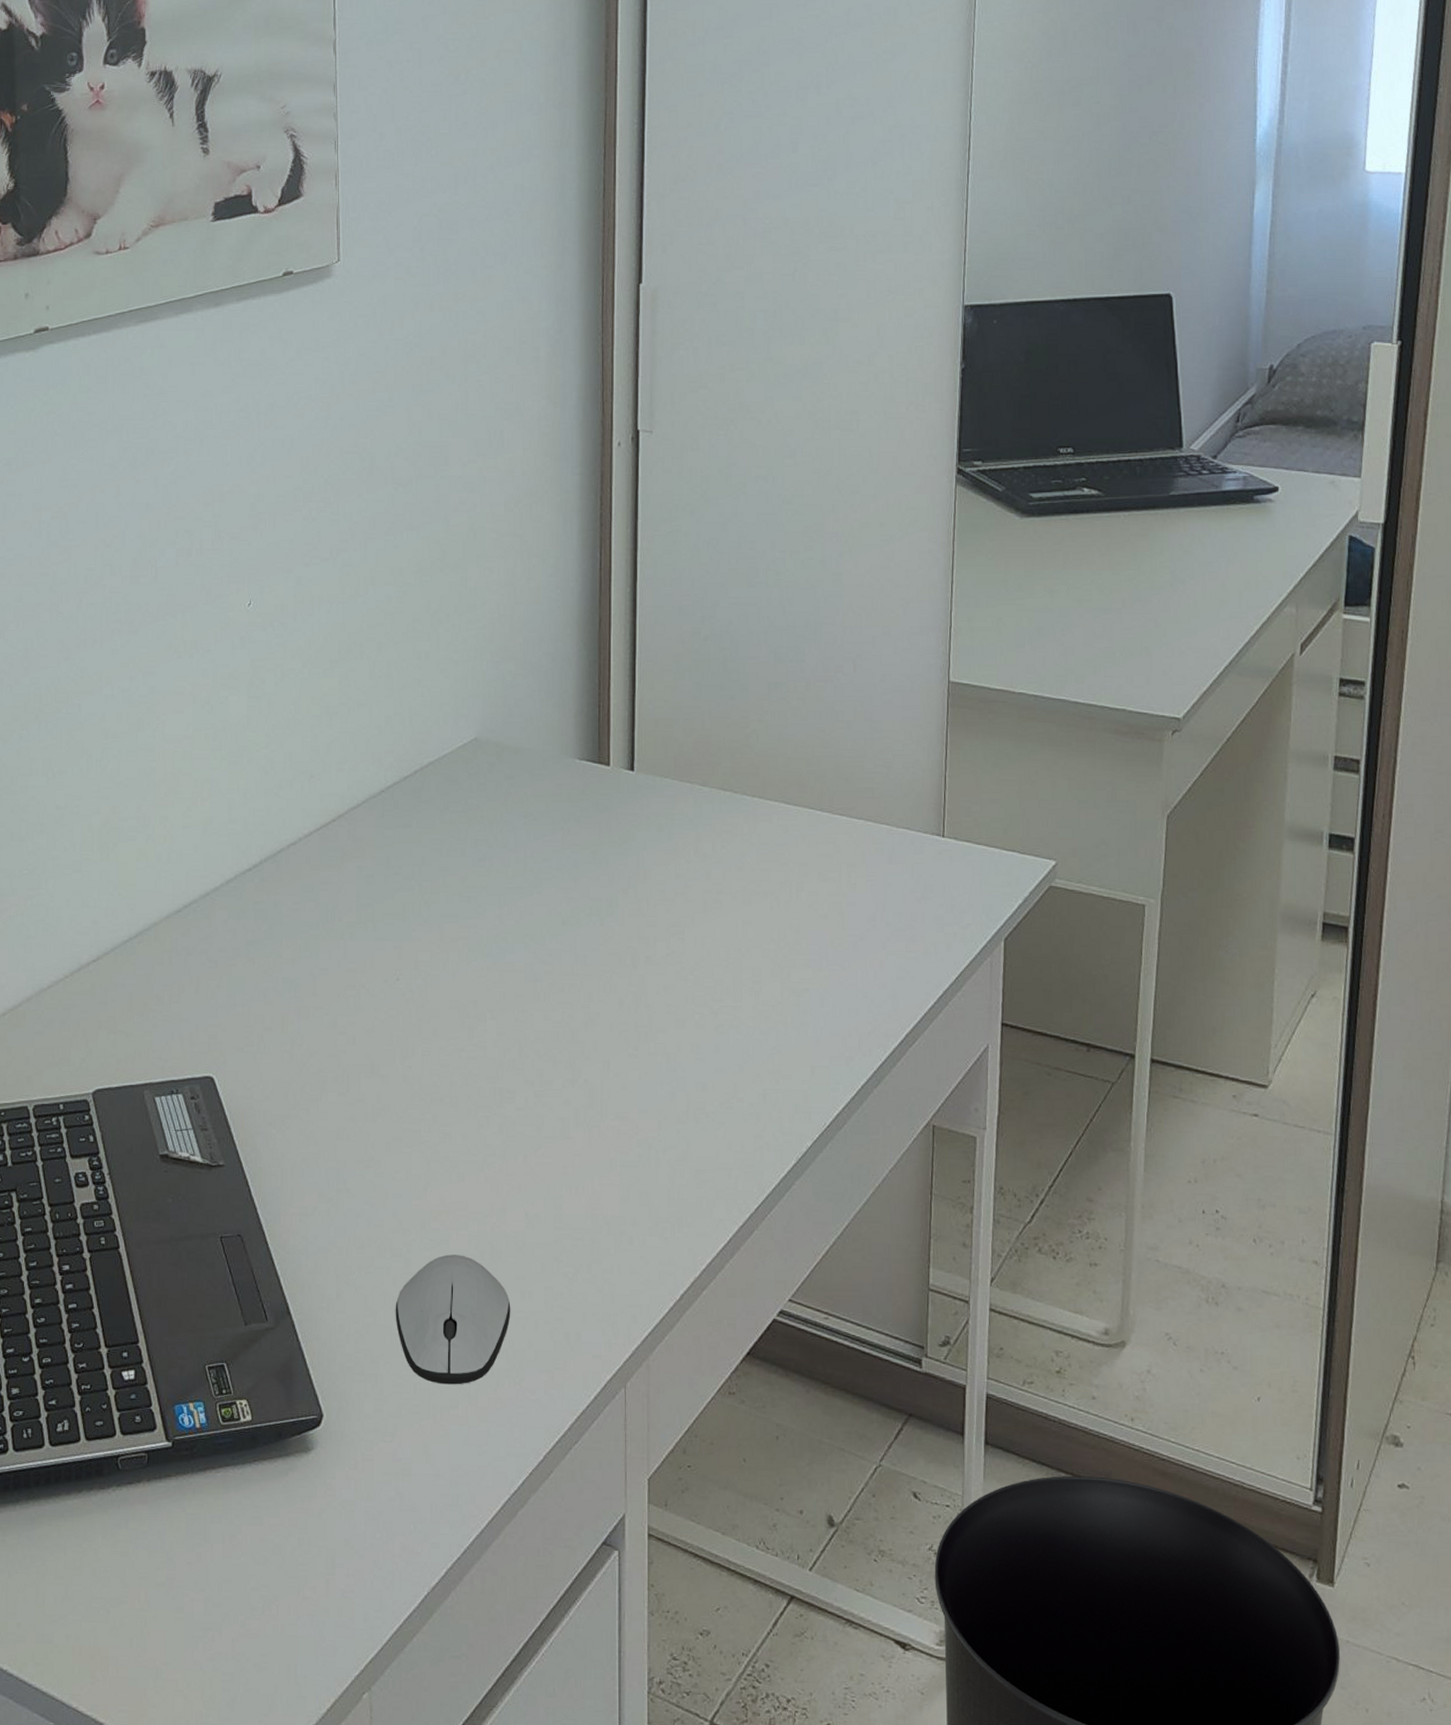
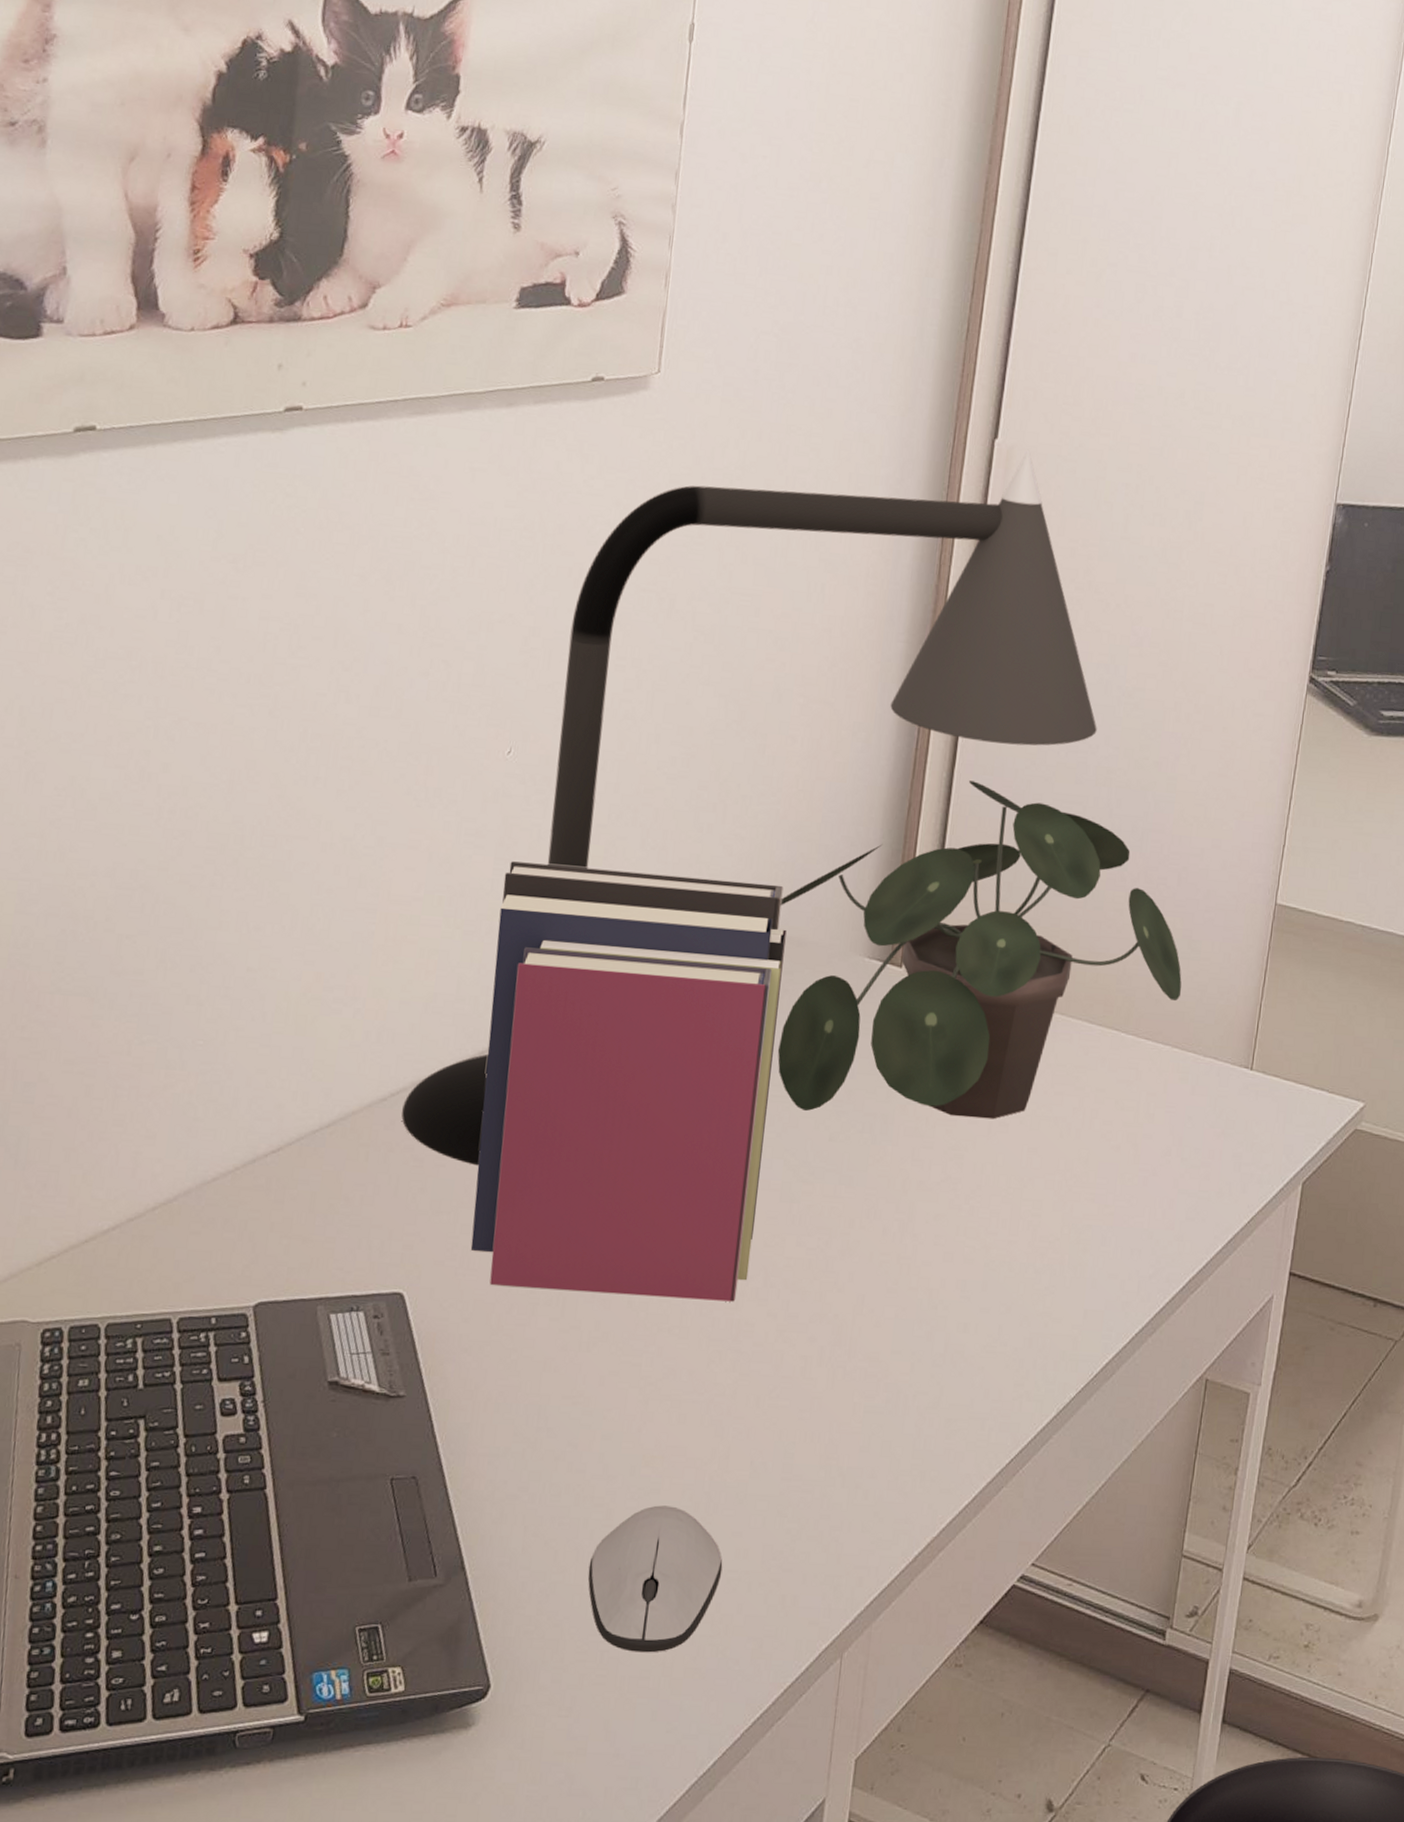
desk lamp: none [195,289,763,964] -> present [401,449,1097,1166]
books: none [257,698,505,1072] -> present [470,861,787,1302]
potted plant: none [496,593,869,899] -> present [777,780,1182,1119]

